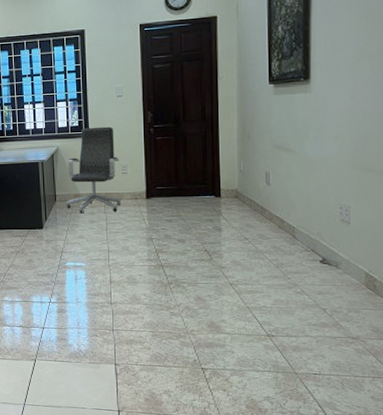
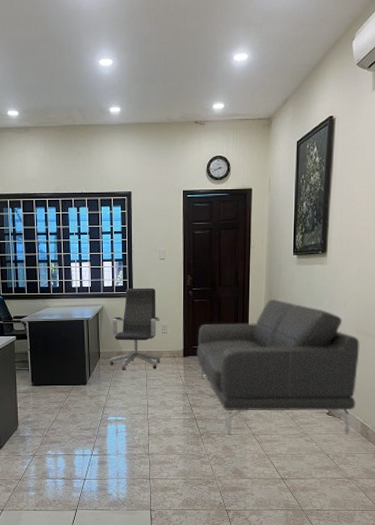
sofa: none [160,134,358,286] -> present [196,300,360,435]

